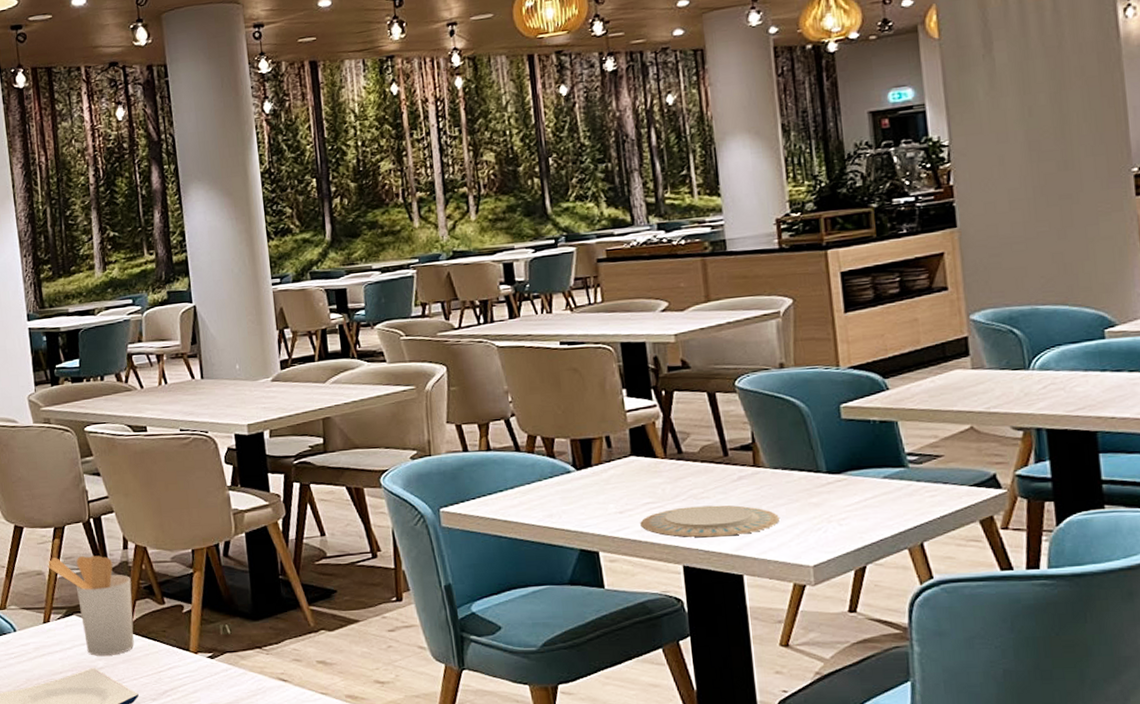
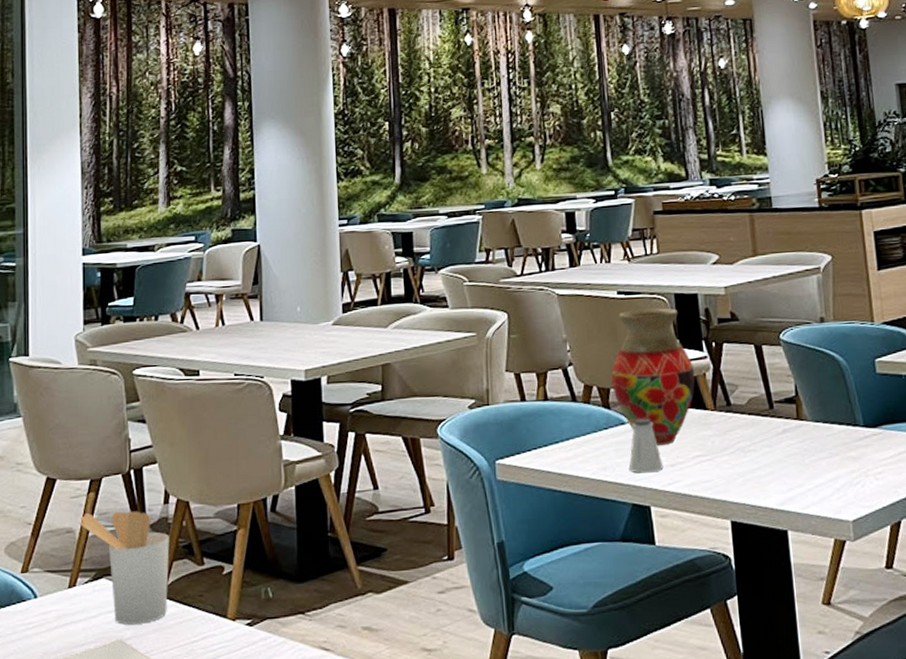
vase: none [555,357,645,493] -> present [611,308,696,445]
saltshaker: none [575,466,612,520] -> present [628,418,664,473]
plate: present [640,505,780,538] -> none [690,458,822,492]

